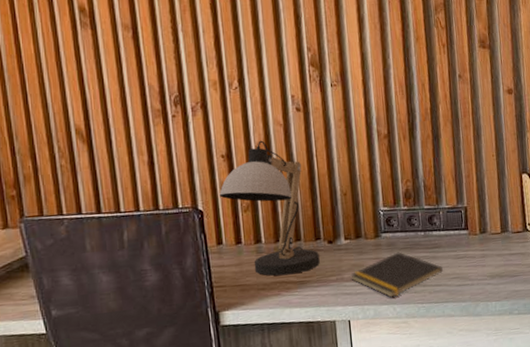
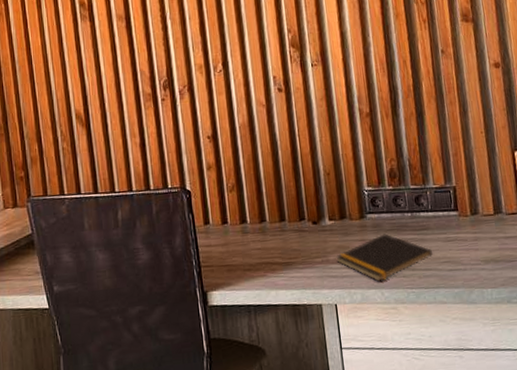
desk lamp: present [219,140,320,276] -> none [206,121,305,257]

